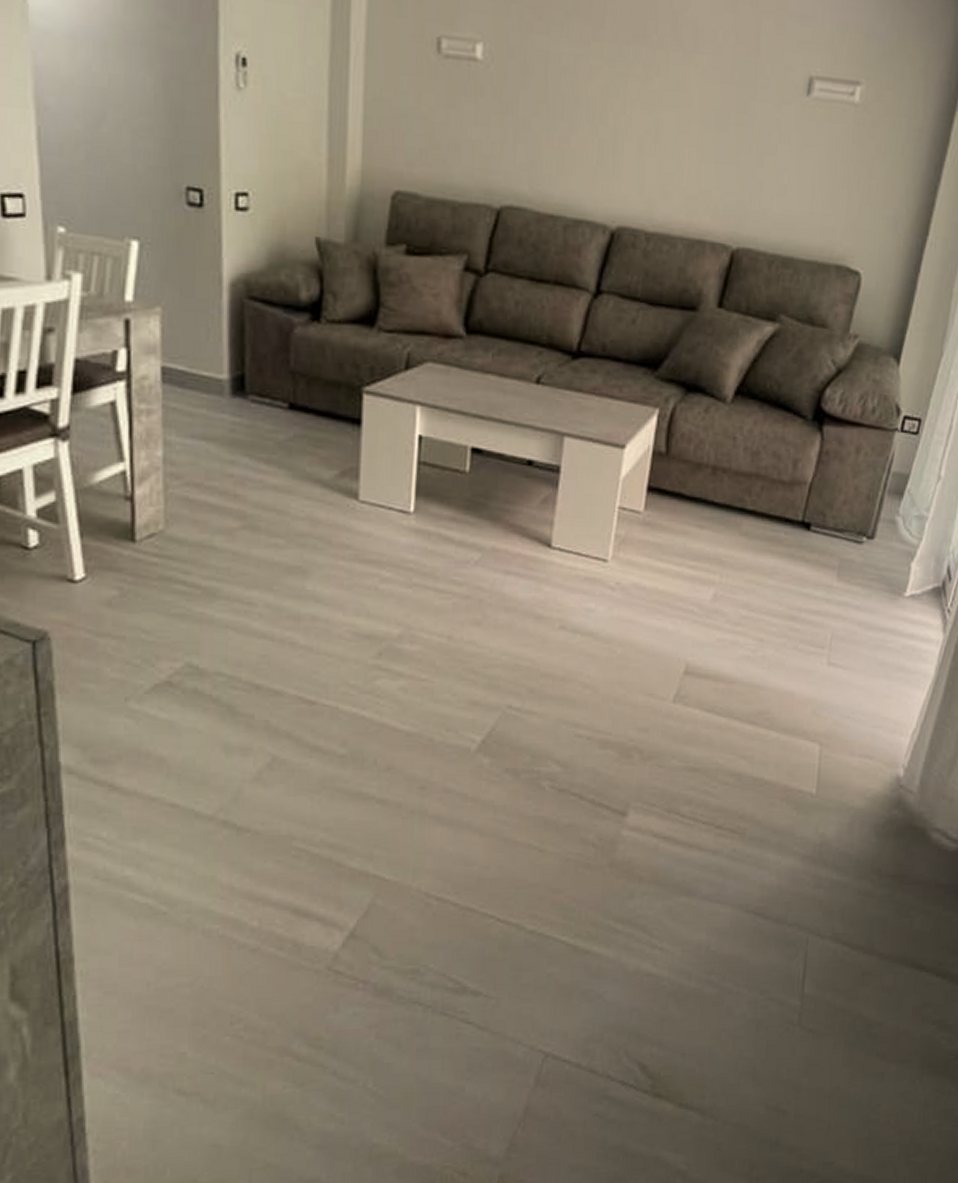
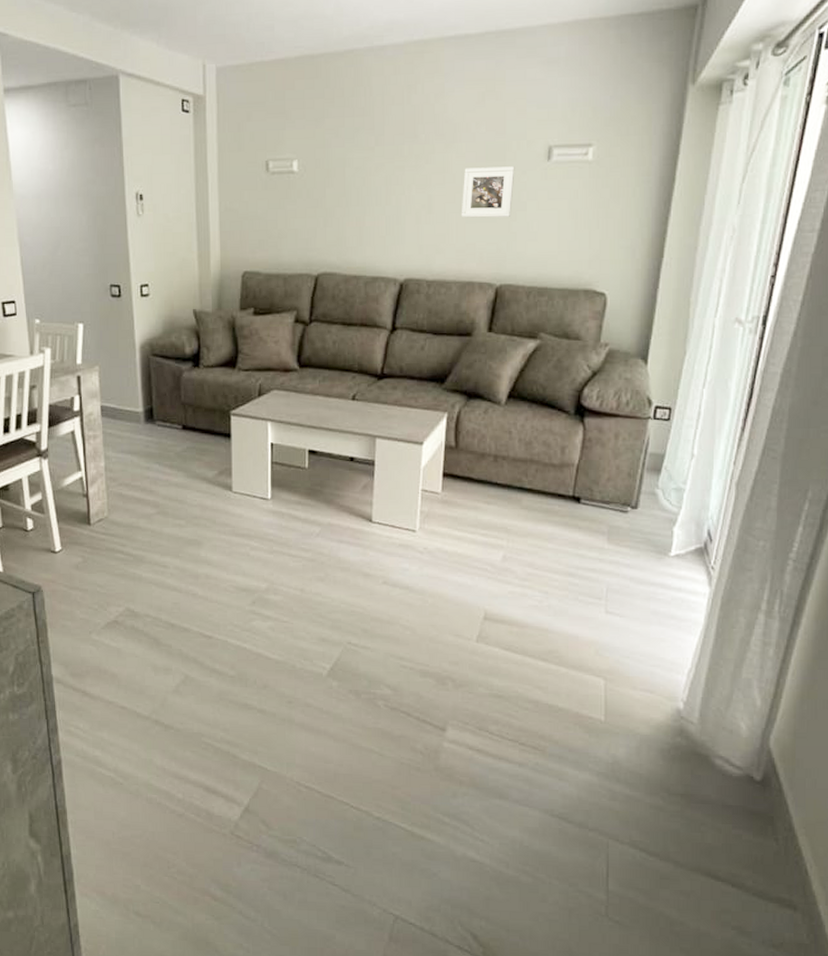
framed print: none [695,89,767,161] -> present [461,166,515,218]

